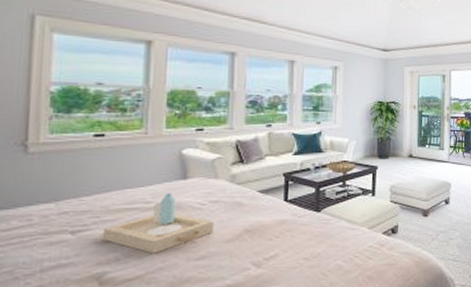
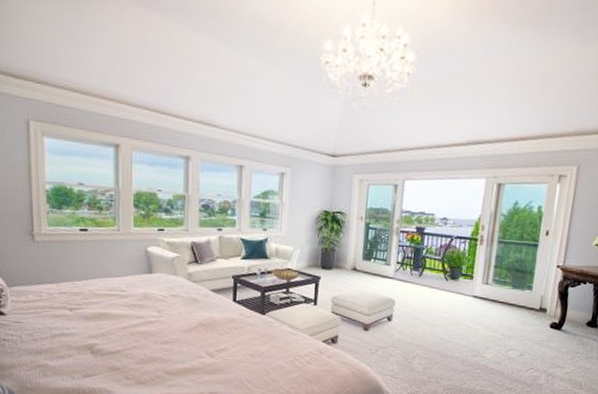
serving tray: present [102,193,214,254] -> none [91,284,174,334]

